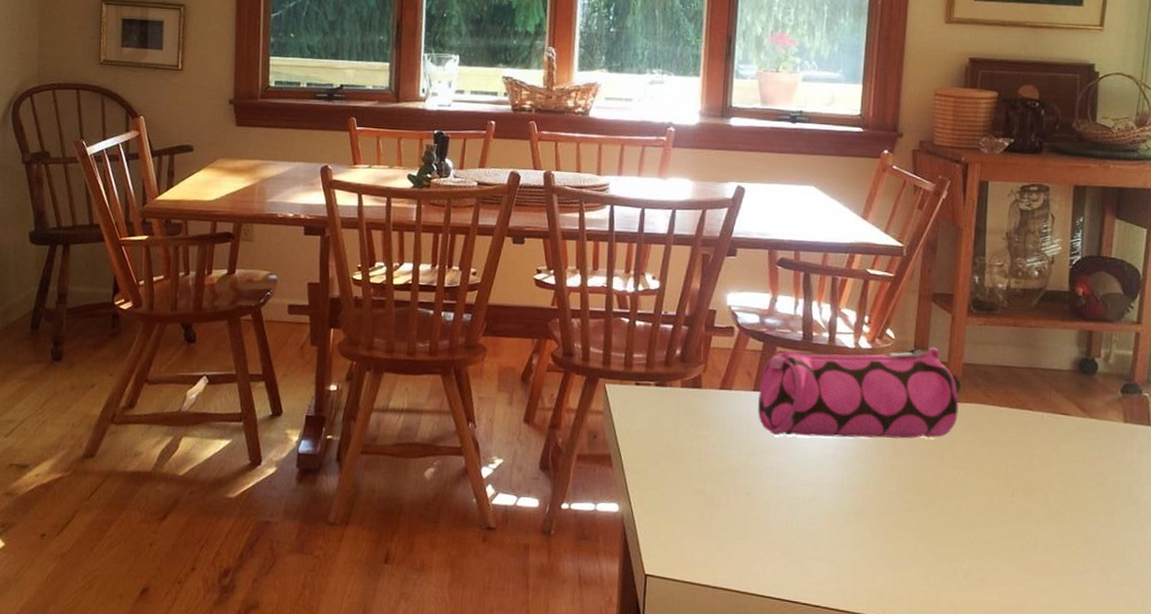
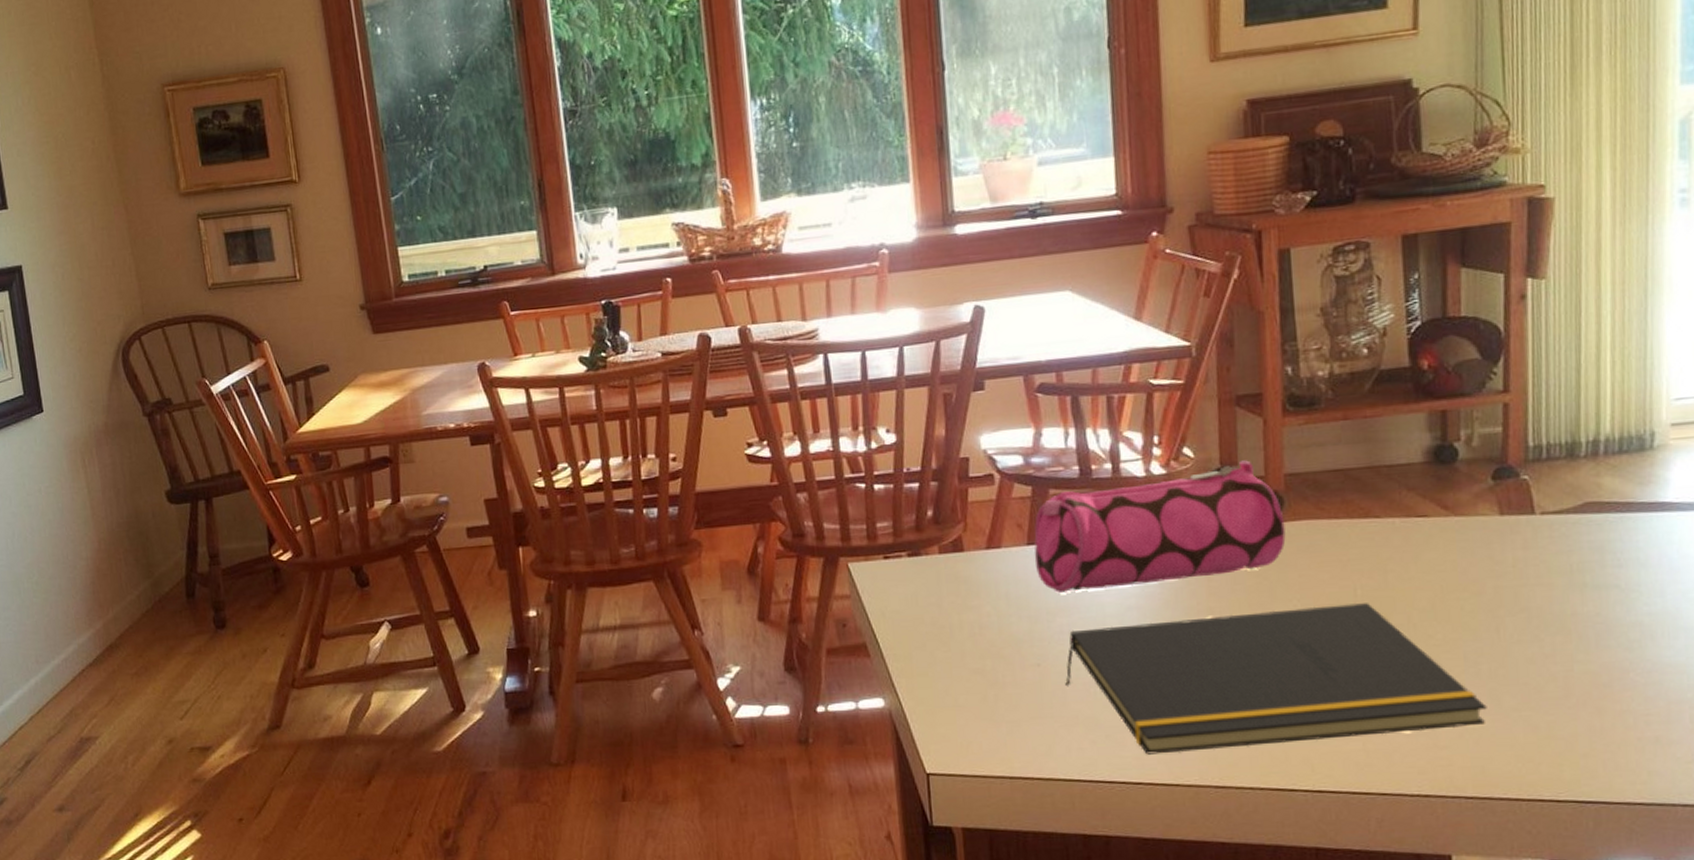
notepad: none [769,469,1098,594] -> present [1065,603,1487,755]

